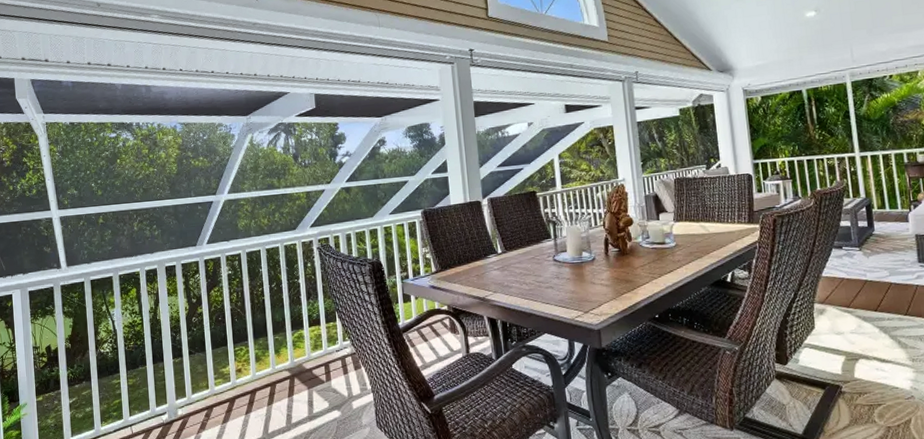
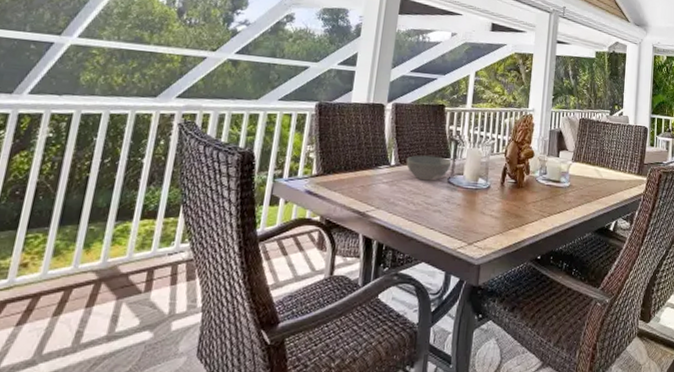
bowl: none [510,238,554,263] -> present [406,155,452,181]

